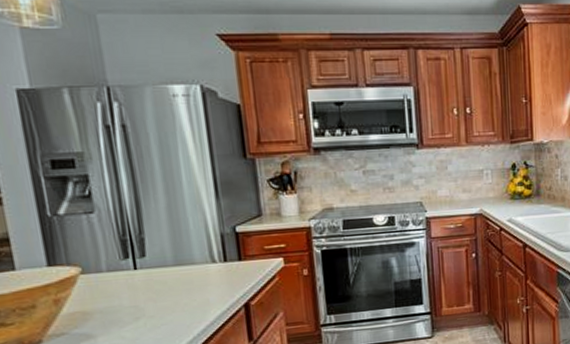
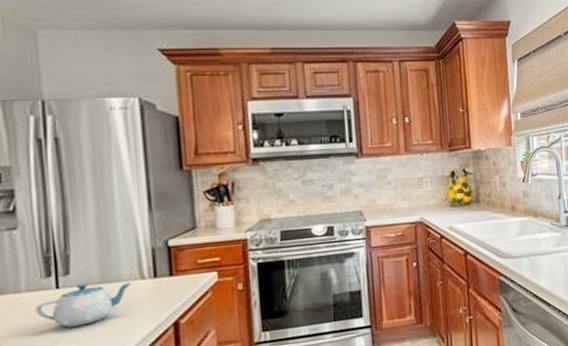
teapot: none [116,264,204,306] -> present [35,282,132,328]

